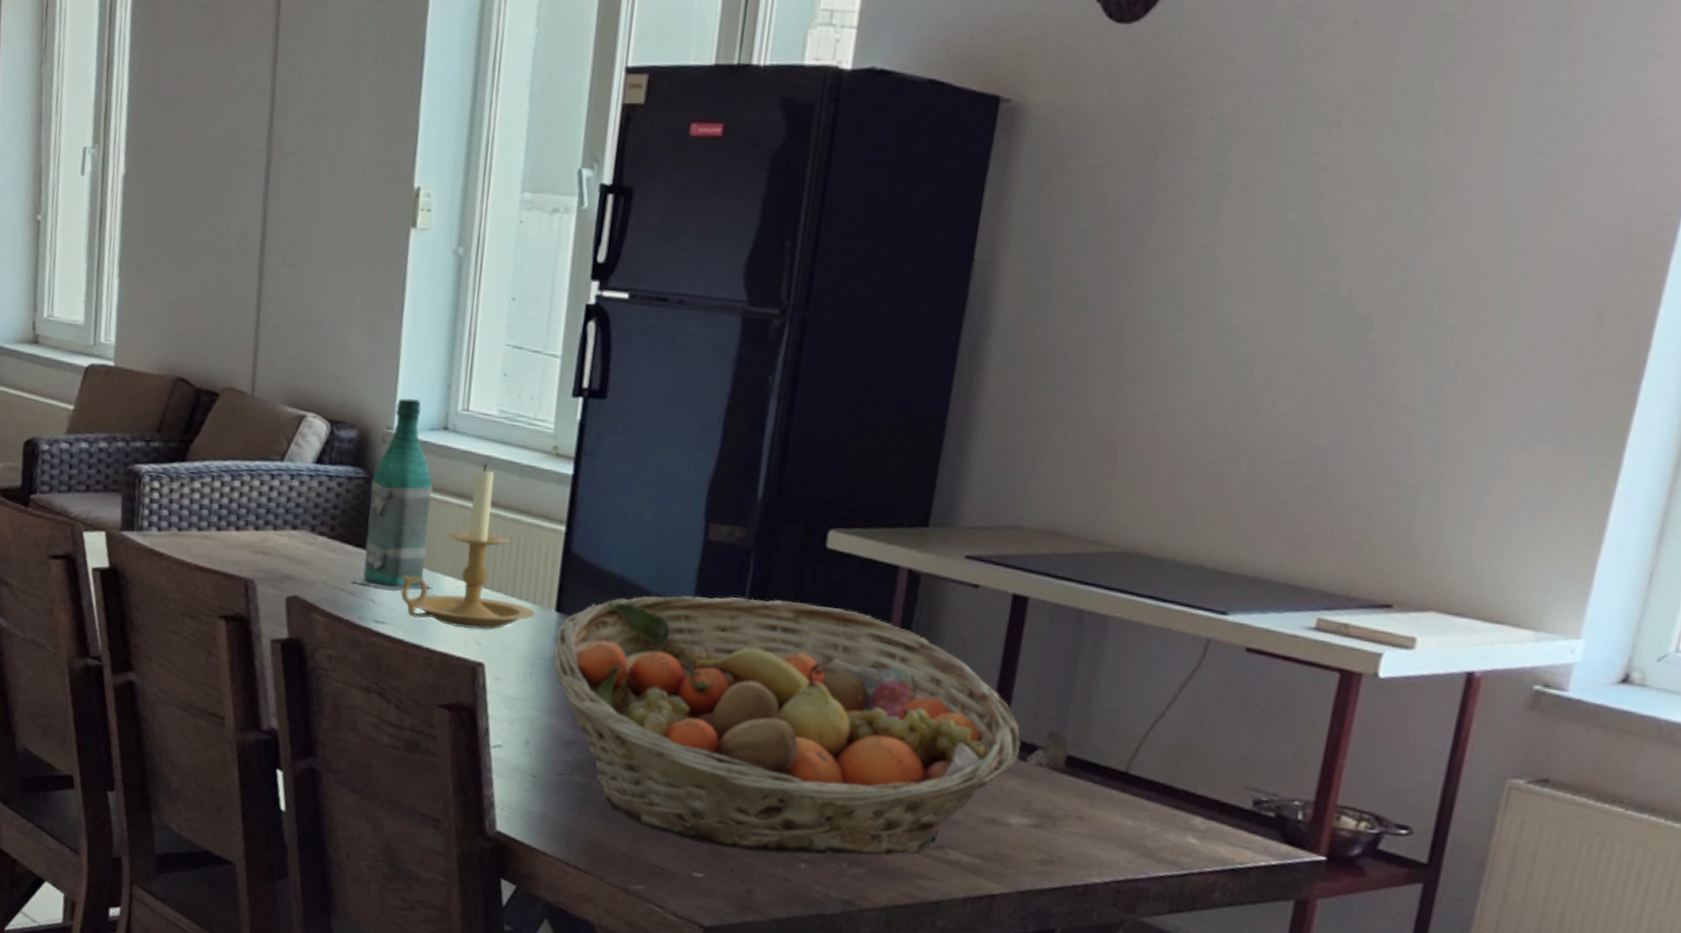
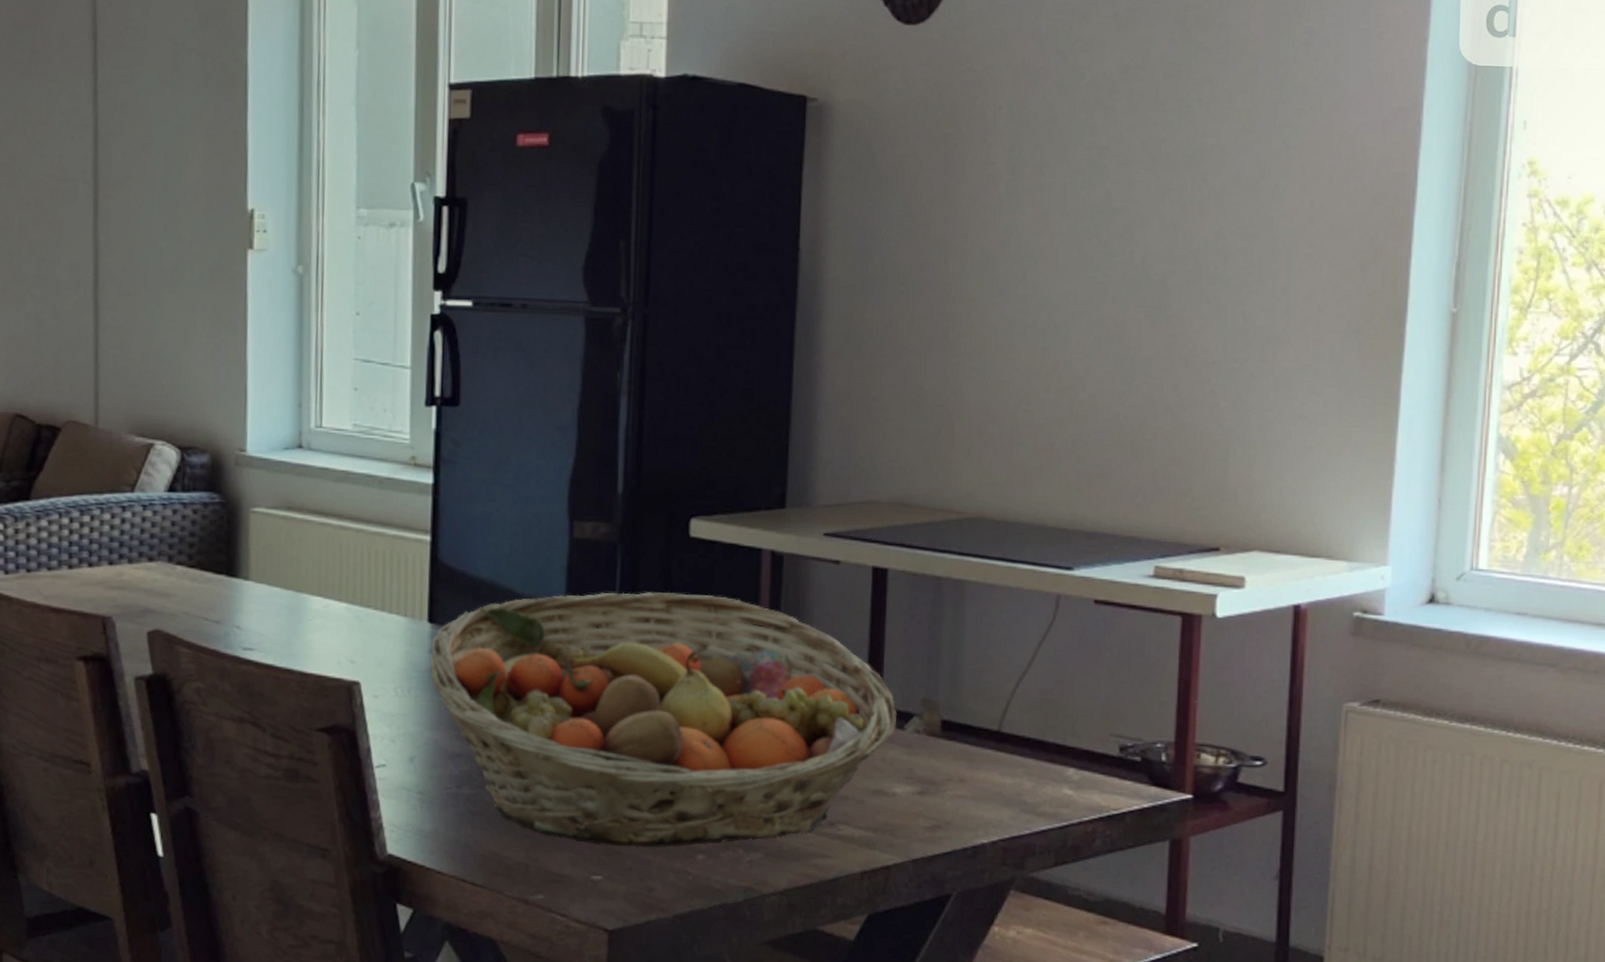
bottle: present [351,398,433,590] -> none [215,418,300,615]
candle holder: present [400,464,535,629] -> none [266,479,408,648]

